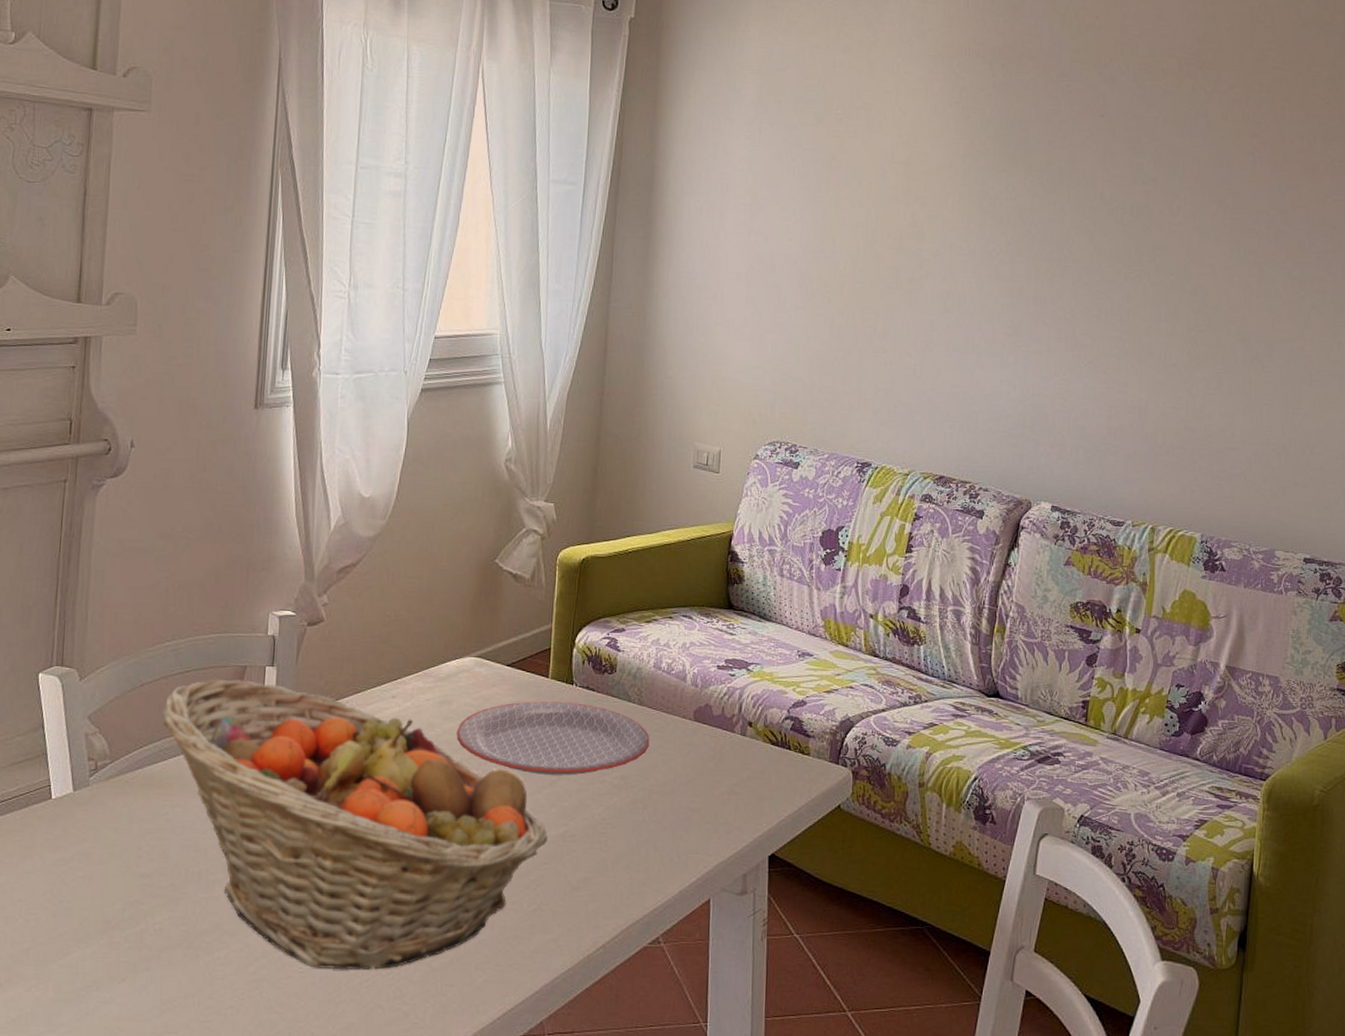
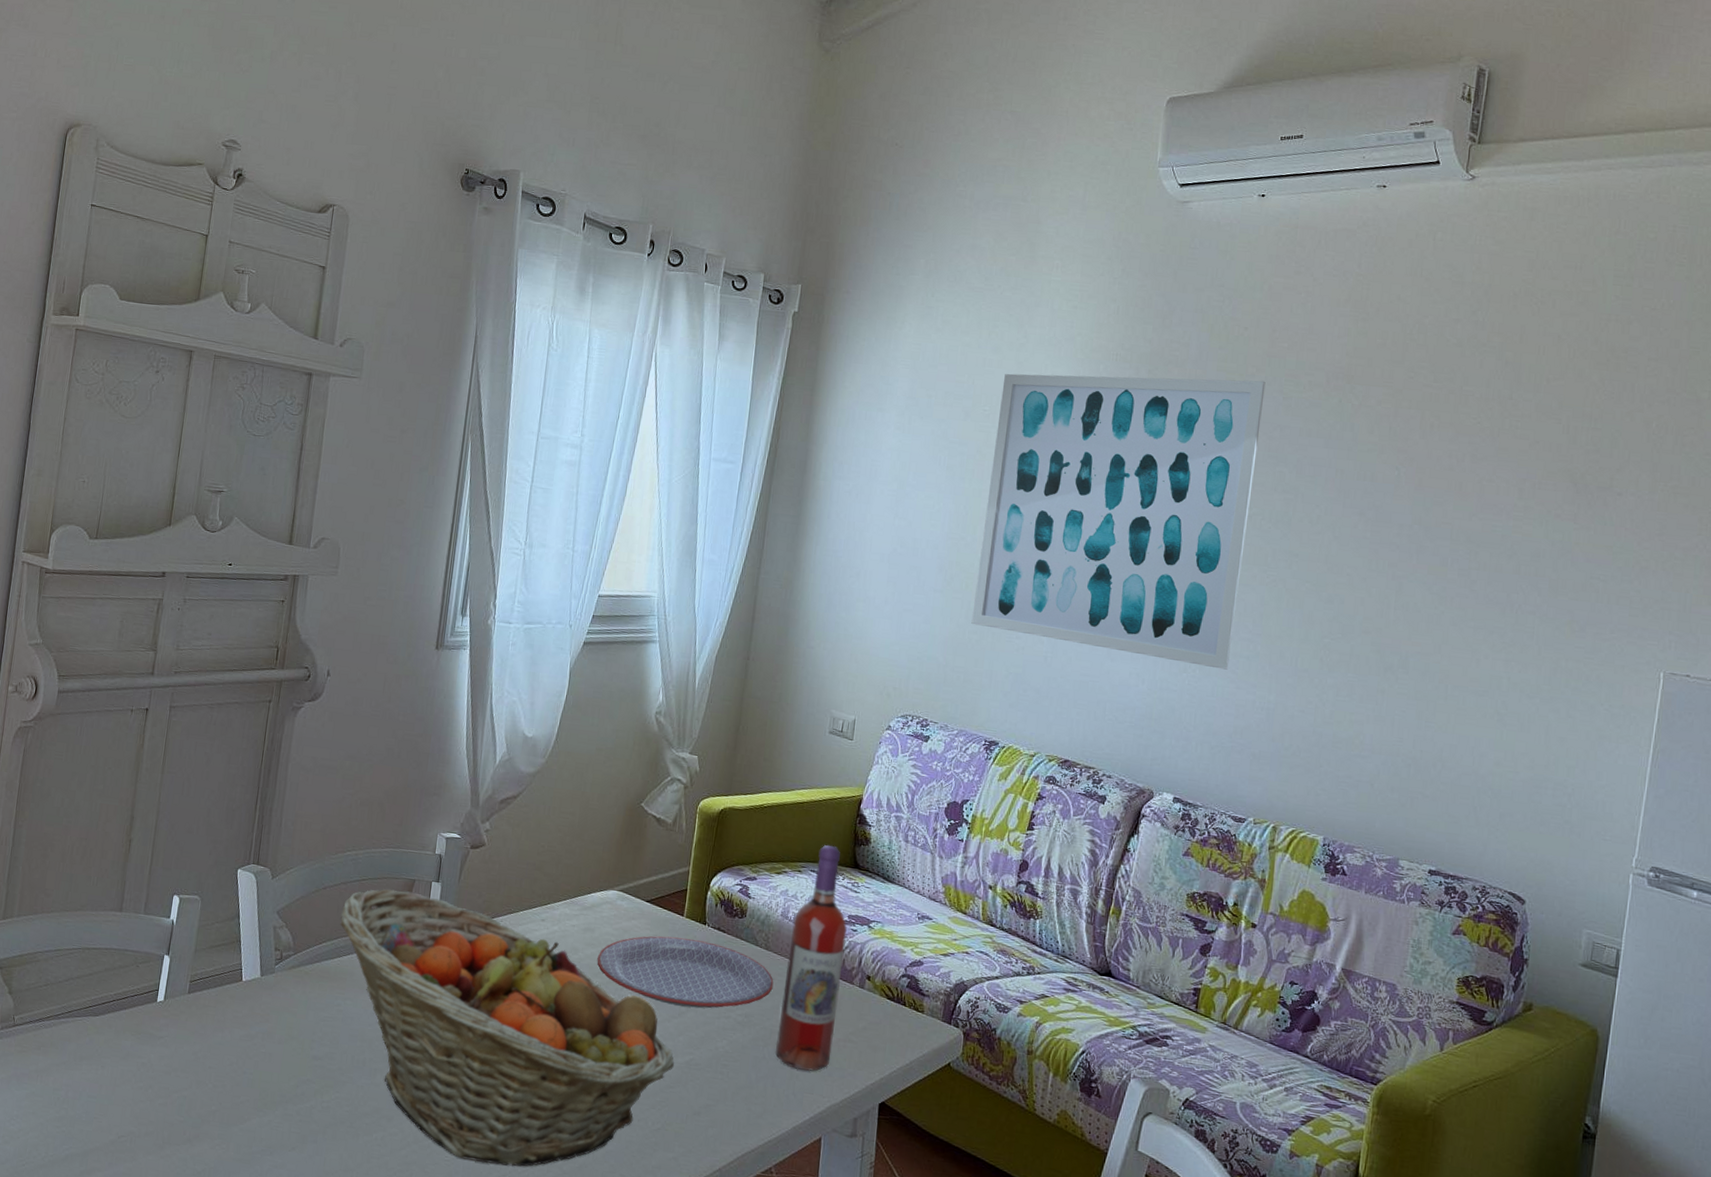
wine bottle: none [655,587,724,830] -> present [774,845,847,1071]
wall art: none [836,70,1119,370] -> present [971,373,1266,670]

